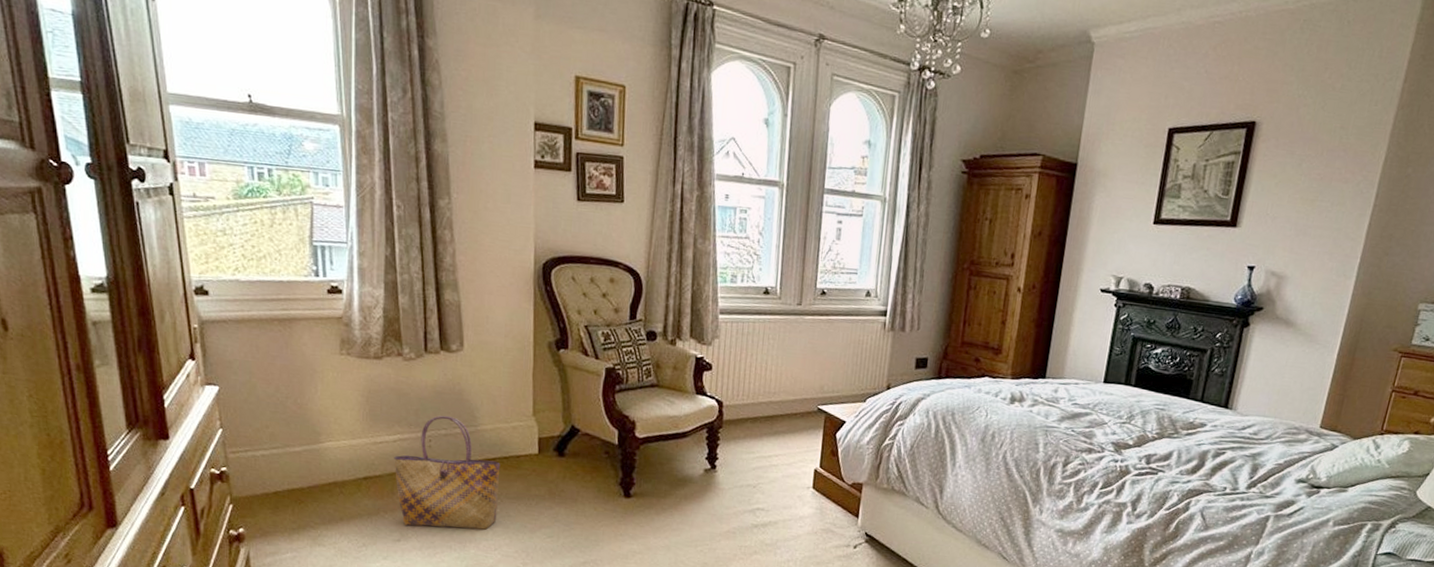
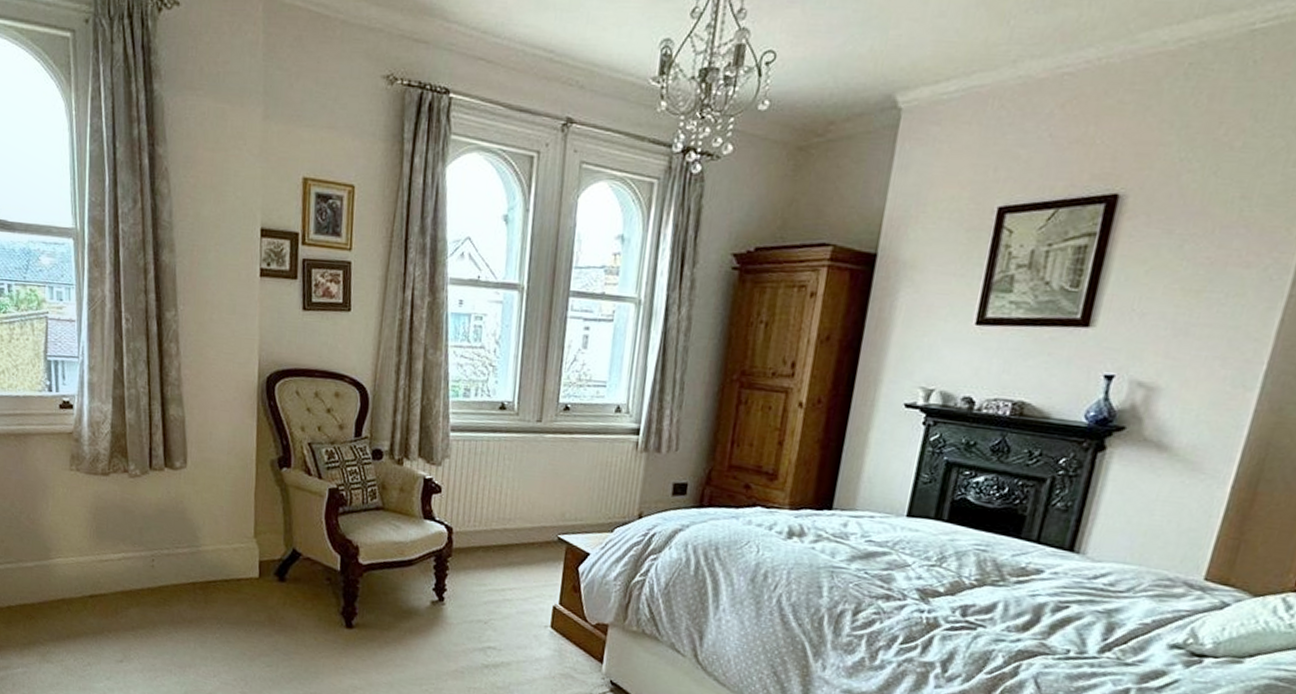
tote bag: present [394,415,501,530] -> none [118,534,221,655]

